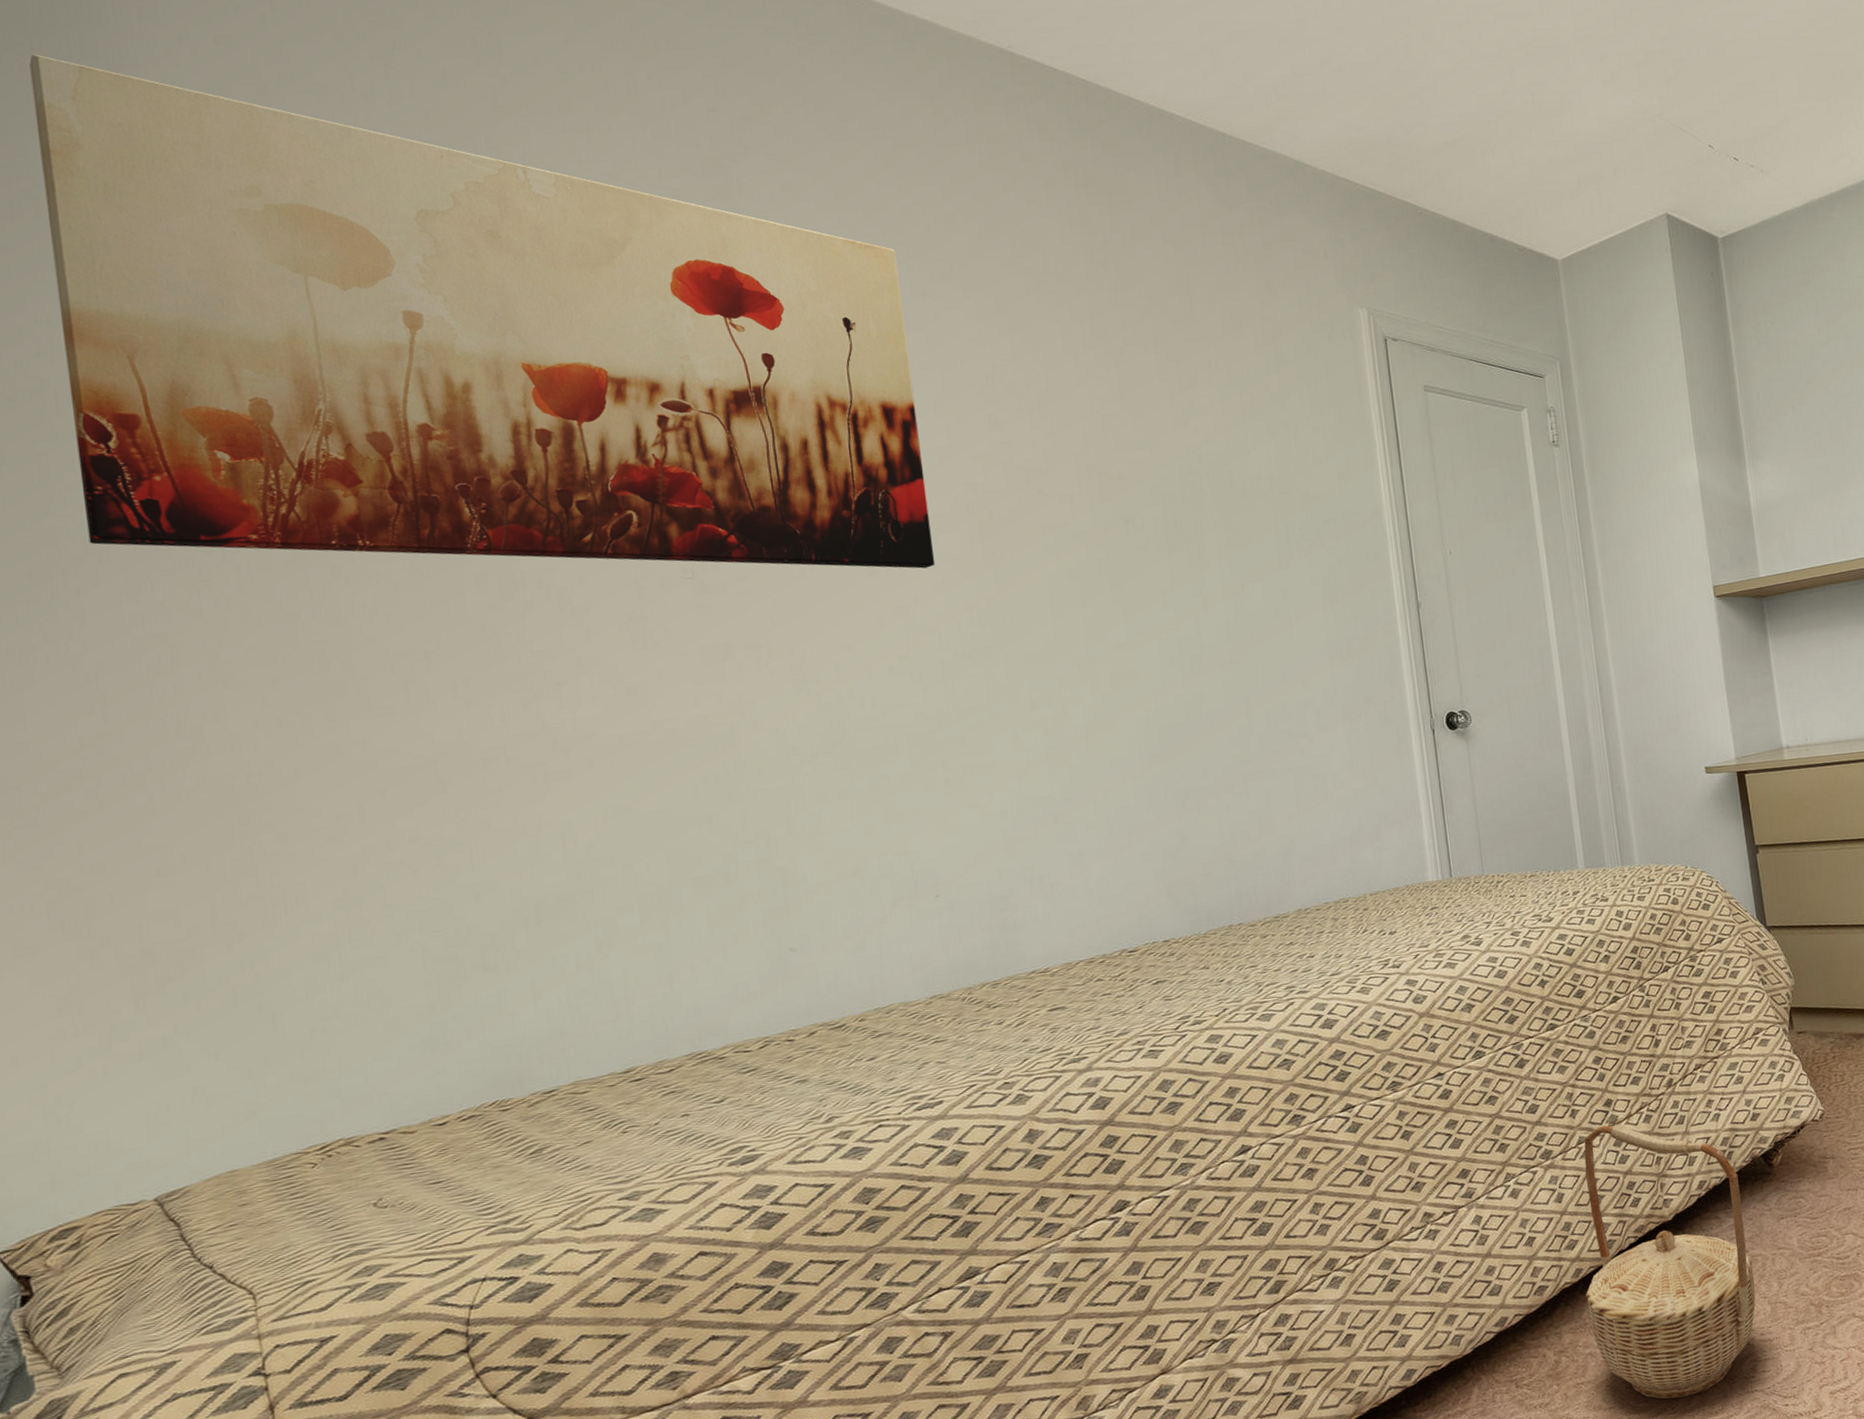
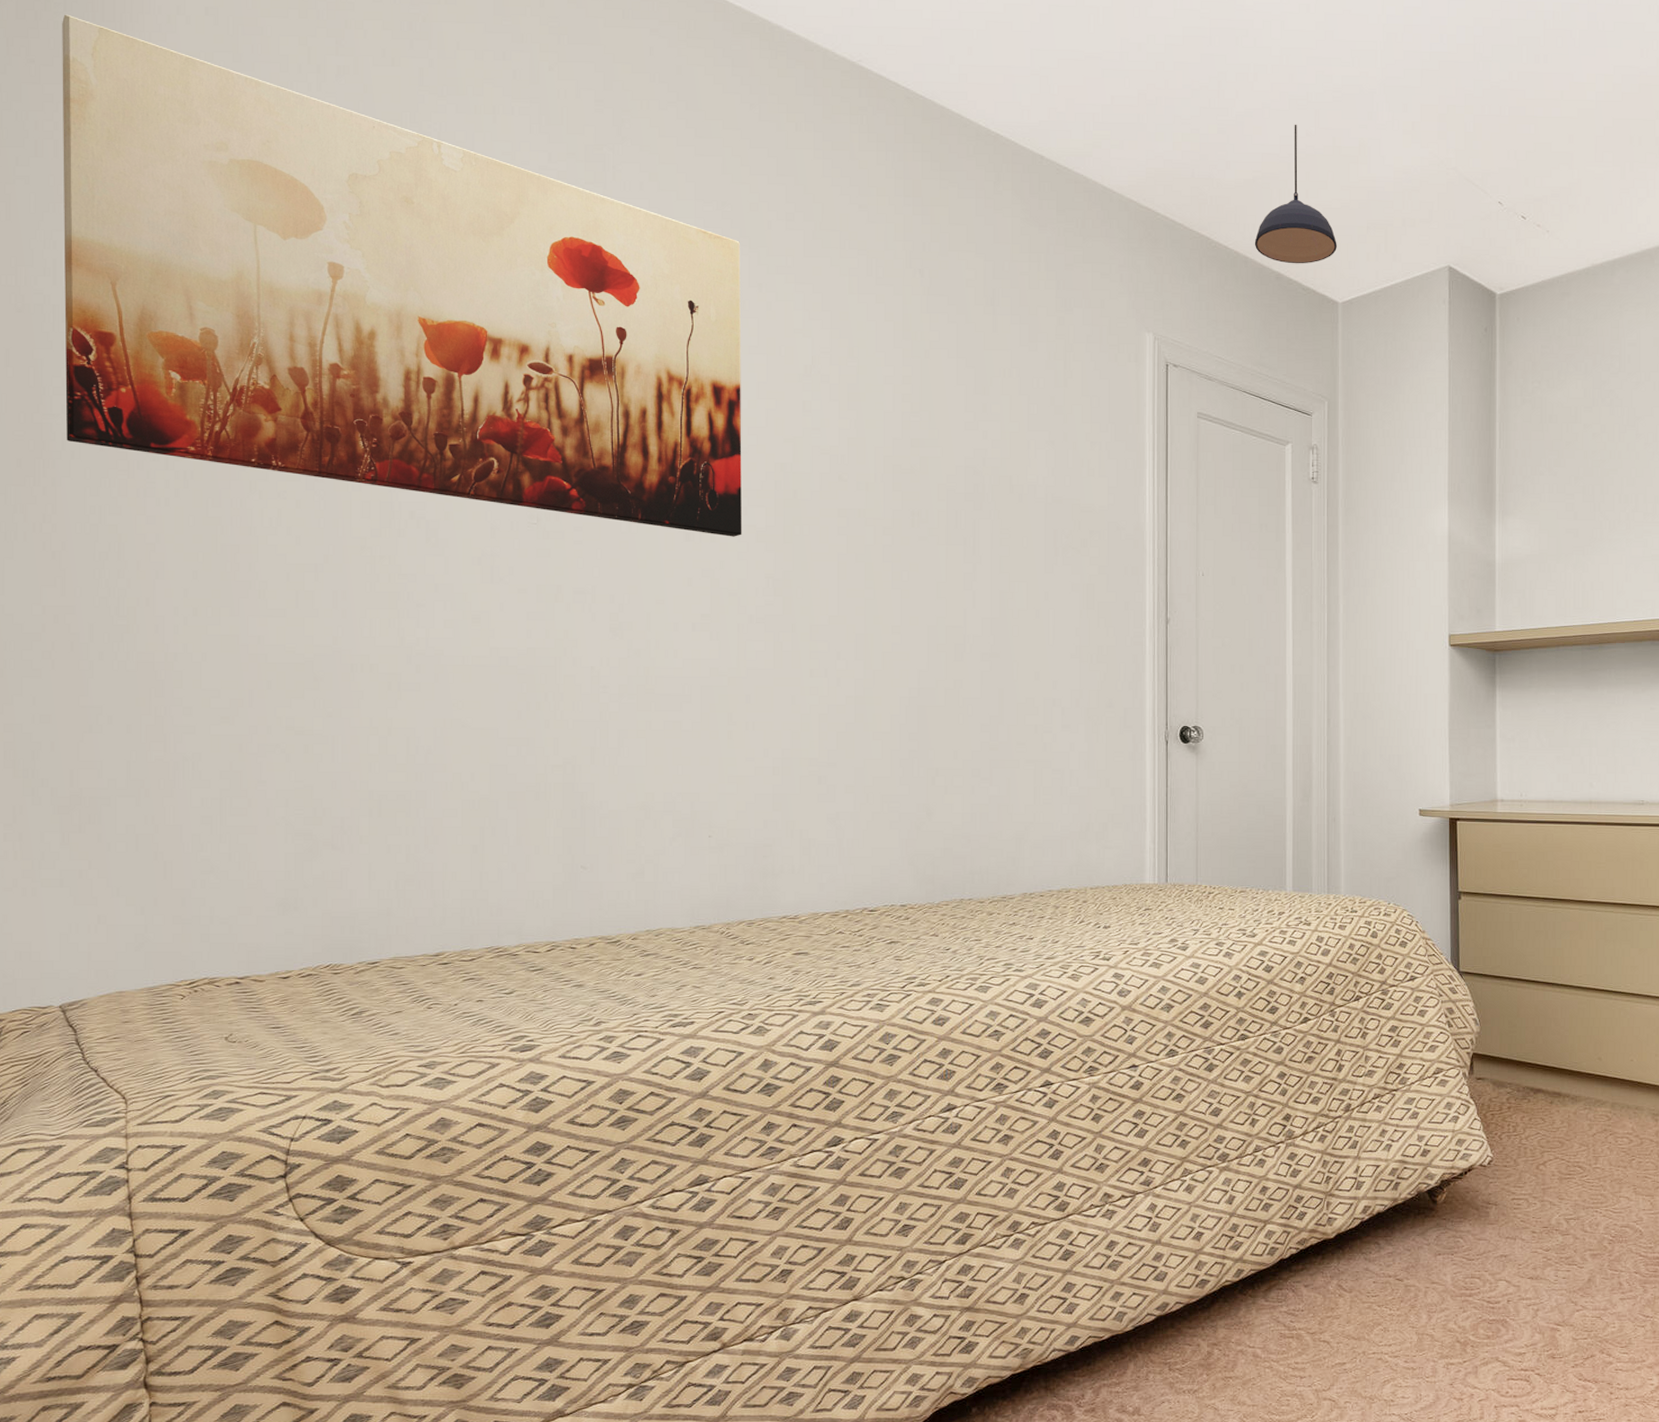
pendant light: none [1462,81,1550,225] -> present [1254,124,1337,264]
basket: present [1583,1124,1756,1400] -> none [1244,1138,1405,1408]

